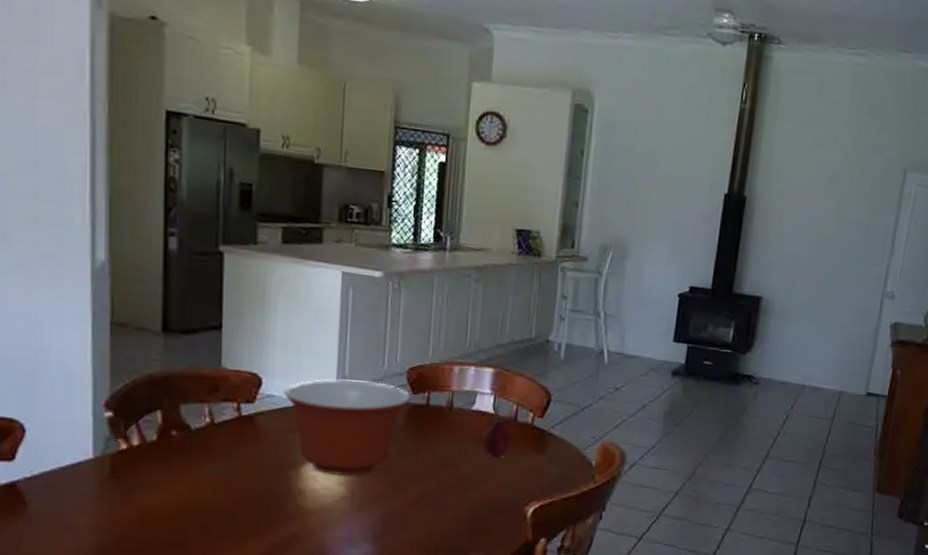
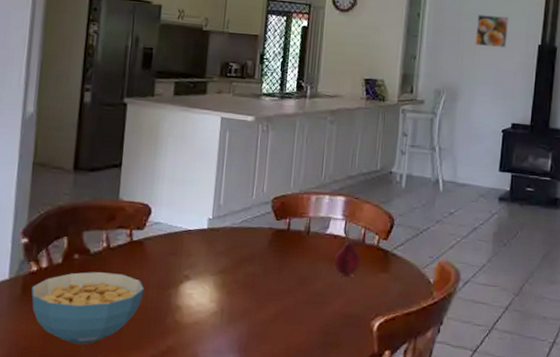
cereal bowl: none [123,451,259,532] -> present [31,272,144,345]
mixing bowl: present [283,378,411,476] -> none [168,207,275,294]
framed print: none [649,154,690,197] -> present [475,14,508,48]

